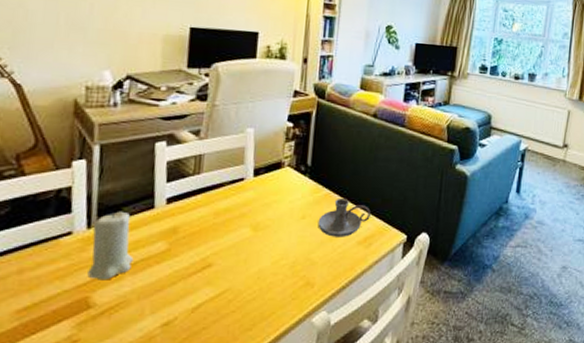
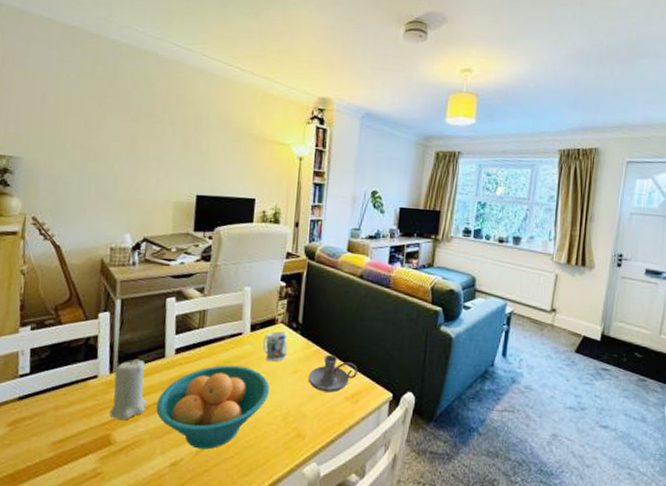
fruit bowl: none [144,213,275,306] -> present [156,365,270,450]
mug: none [267,175,295,209] -> present [262,331,288,363]

